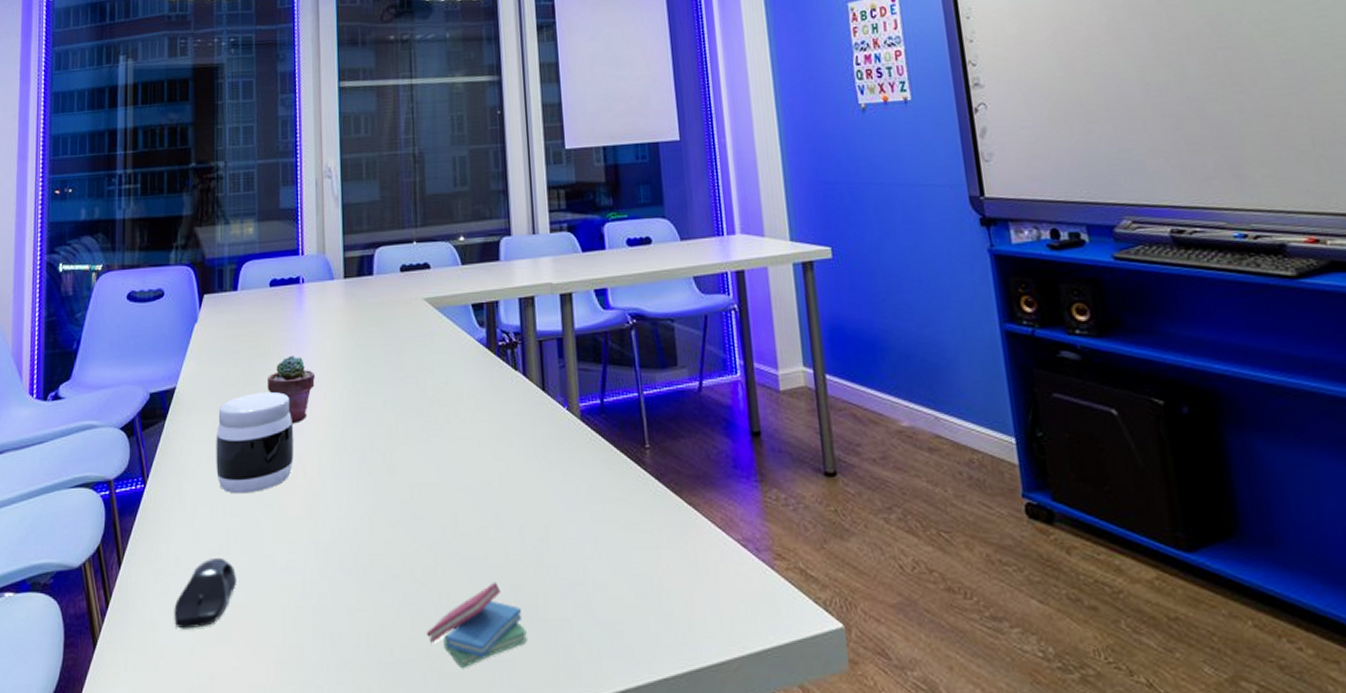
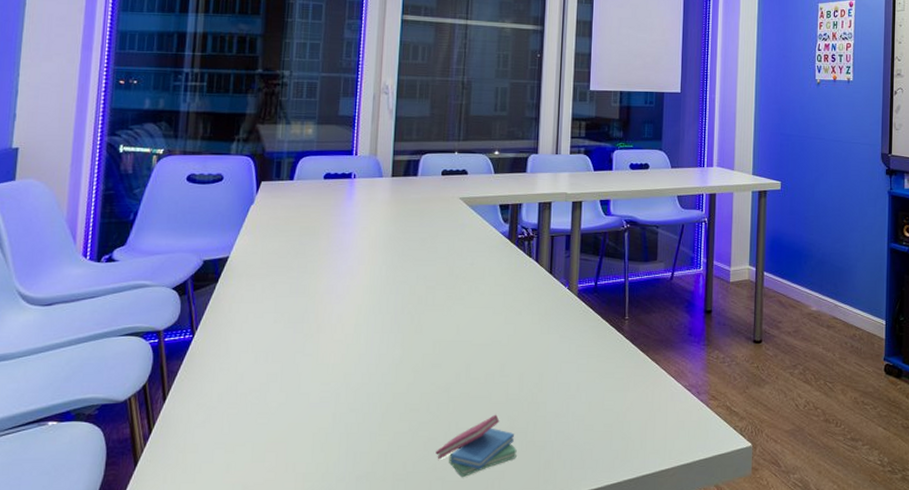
computer mouse: present [174,557,237,629] -> none [213,394,275,451]
jar: present [216,392,294,494] -> none [262,265,336,344]
potted succulent: present [266,355,315,424] -> none [314,236,358,291]

